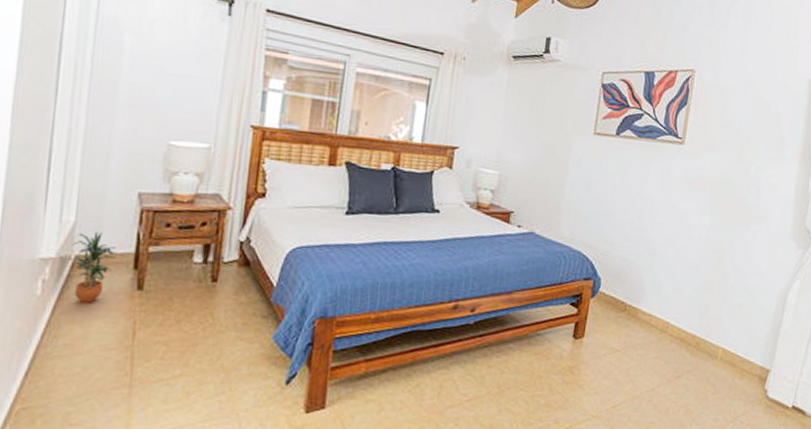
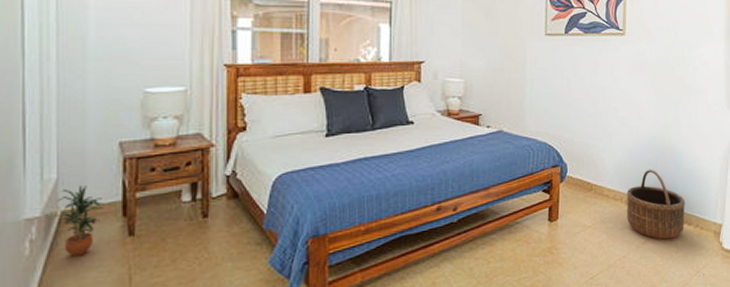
basket: none [661,296,730,378] -> present [627,169,685,240]

